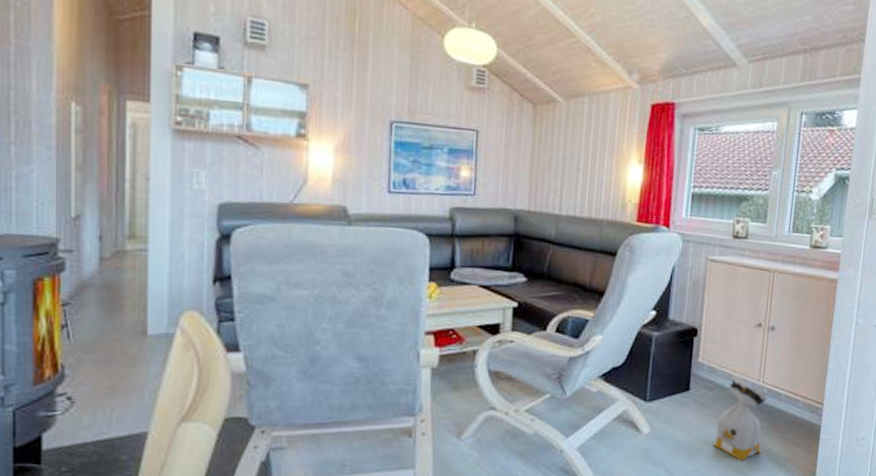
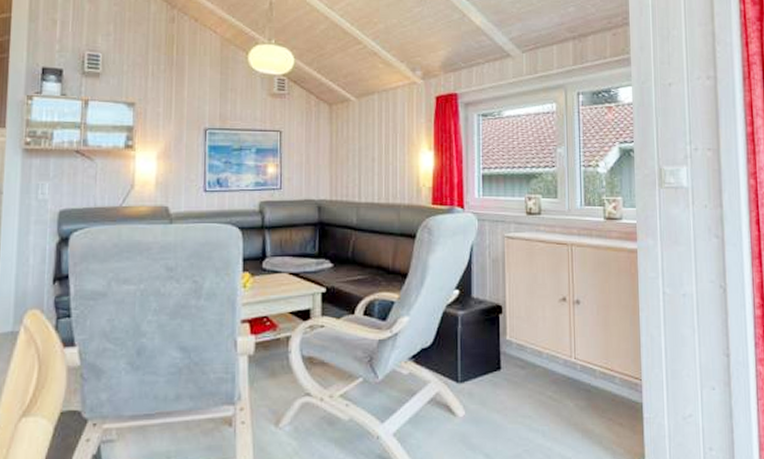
bag: present [713,376,770,461] -> none [531,353,584,444]

